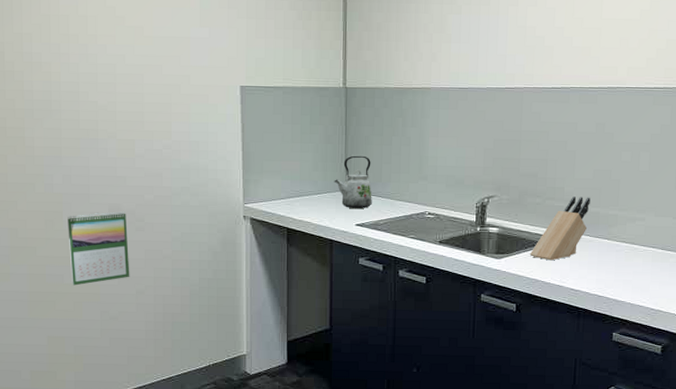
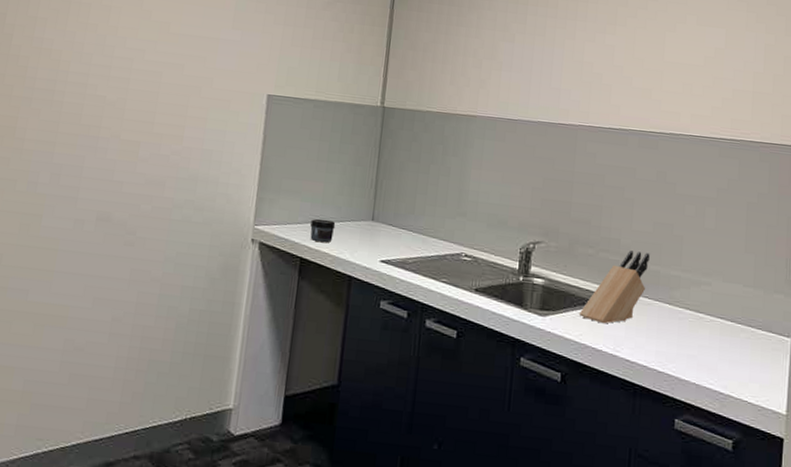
calendar: present [67,211,130,286] -> none [36,219,116,305]
jar: none [292,193,314,213] -> present [310,218,336,242]
kettle: present [334,155,372,208] -> none [360,182,404,243]

